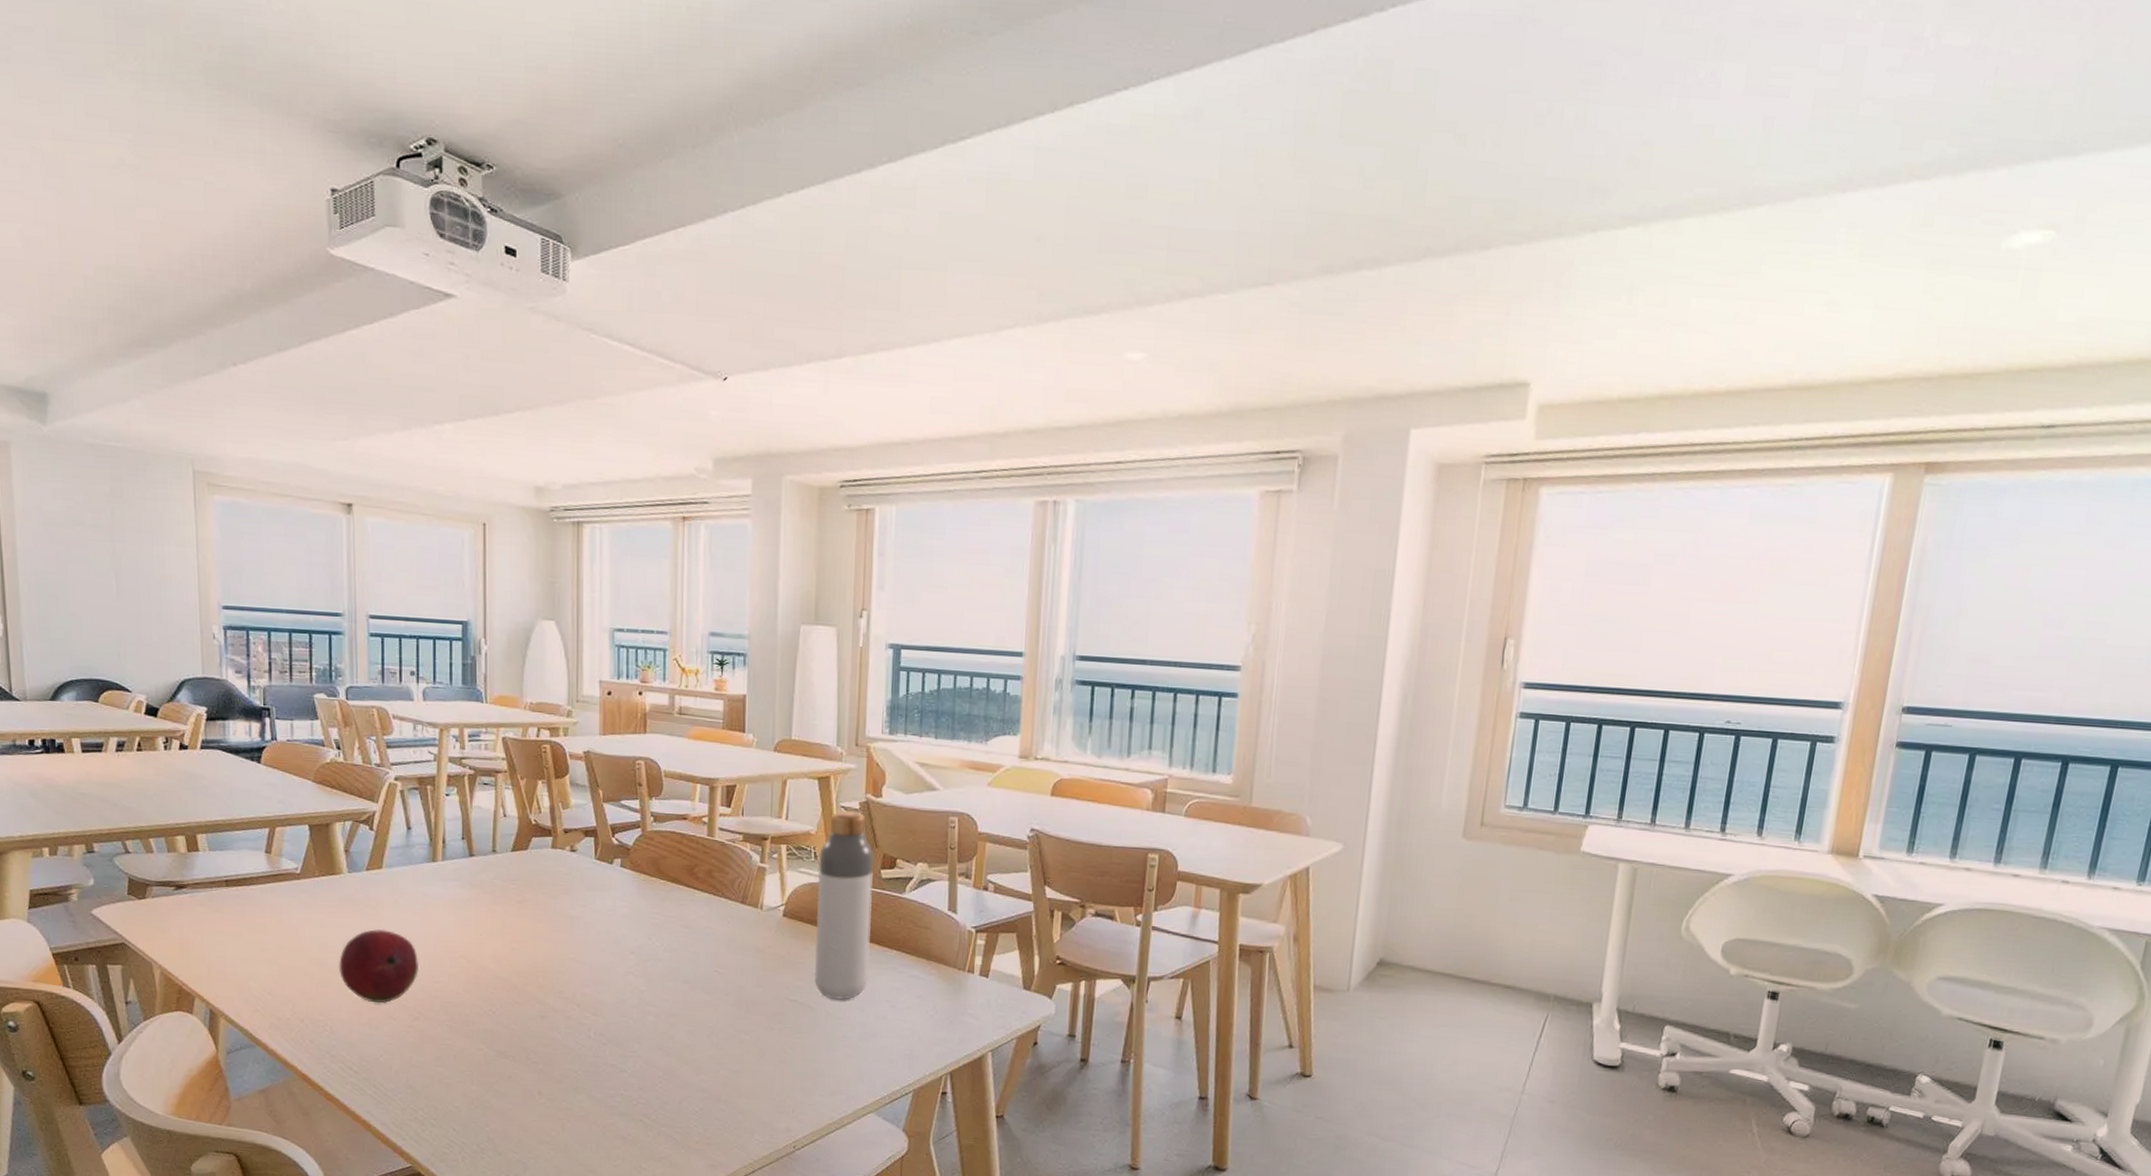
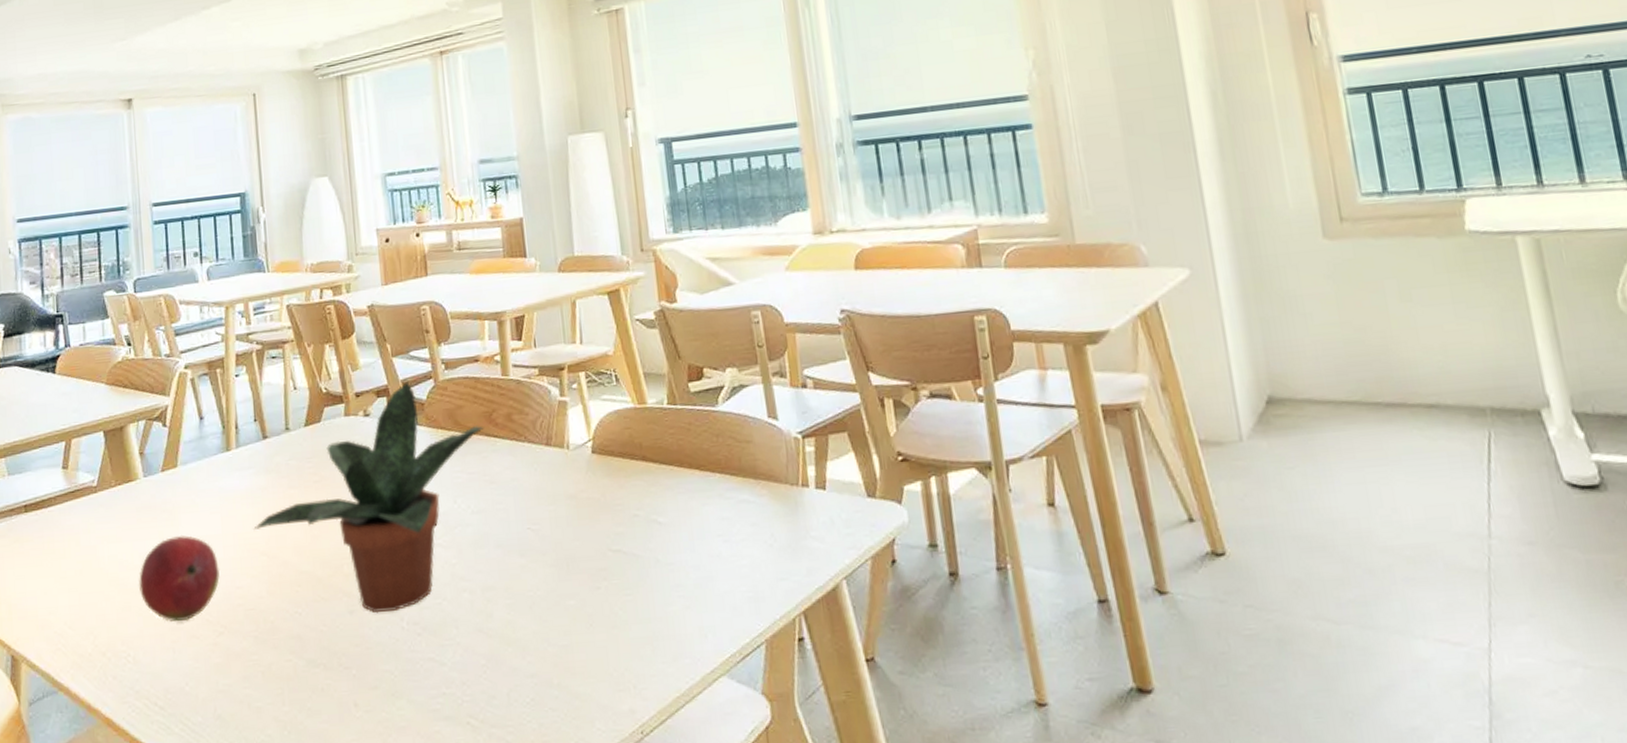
potted plant: none [454,827,685,1022] -> present [253,382,485,614]
bottle: present [813,810,874,1000] -> none [620,322,695,542]

